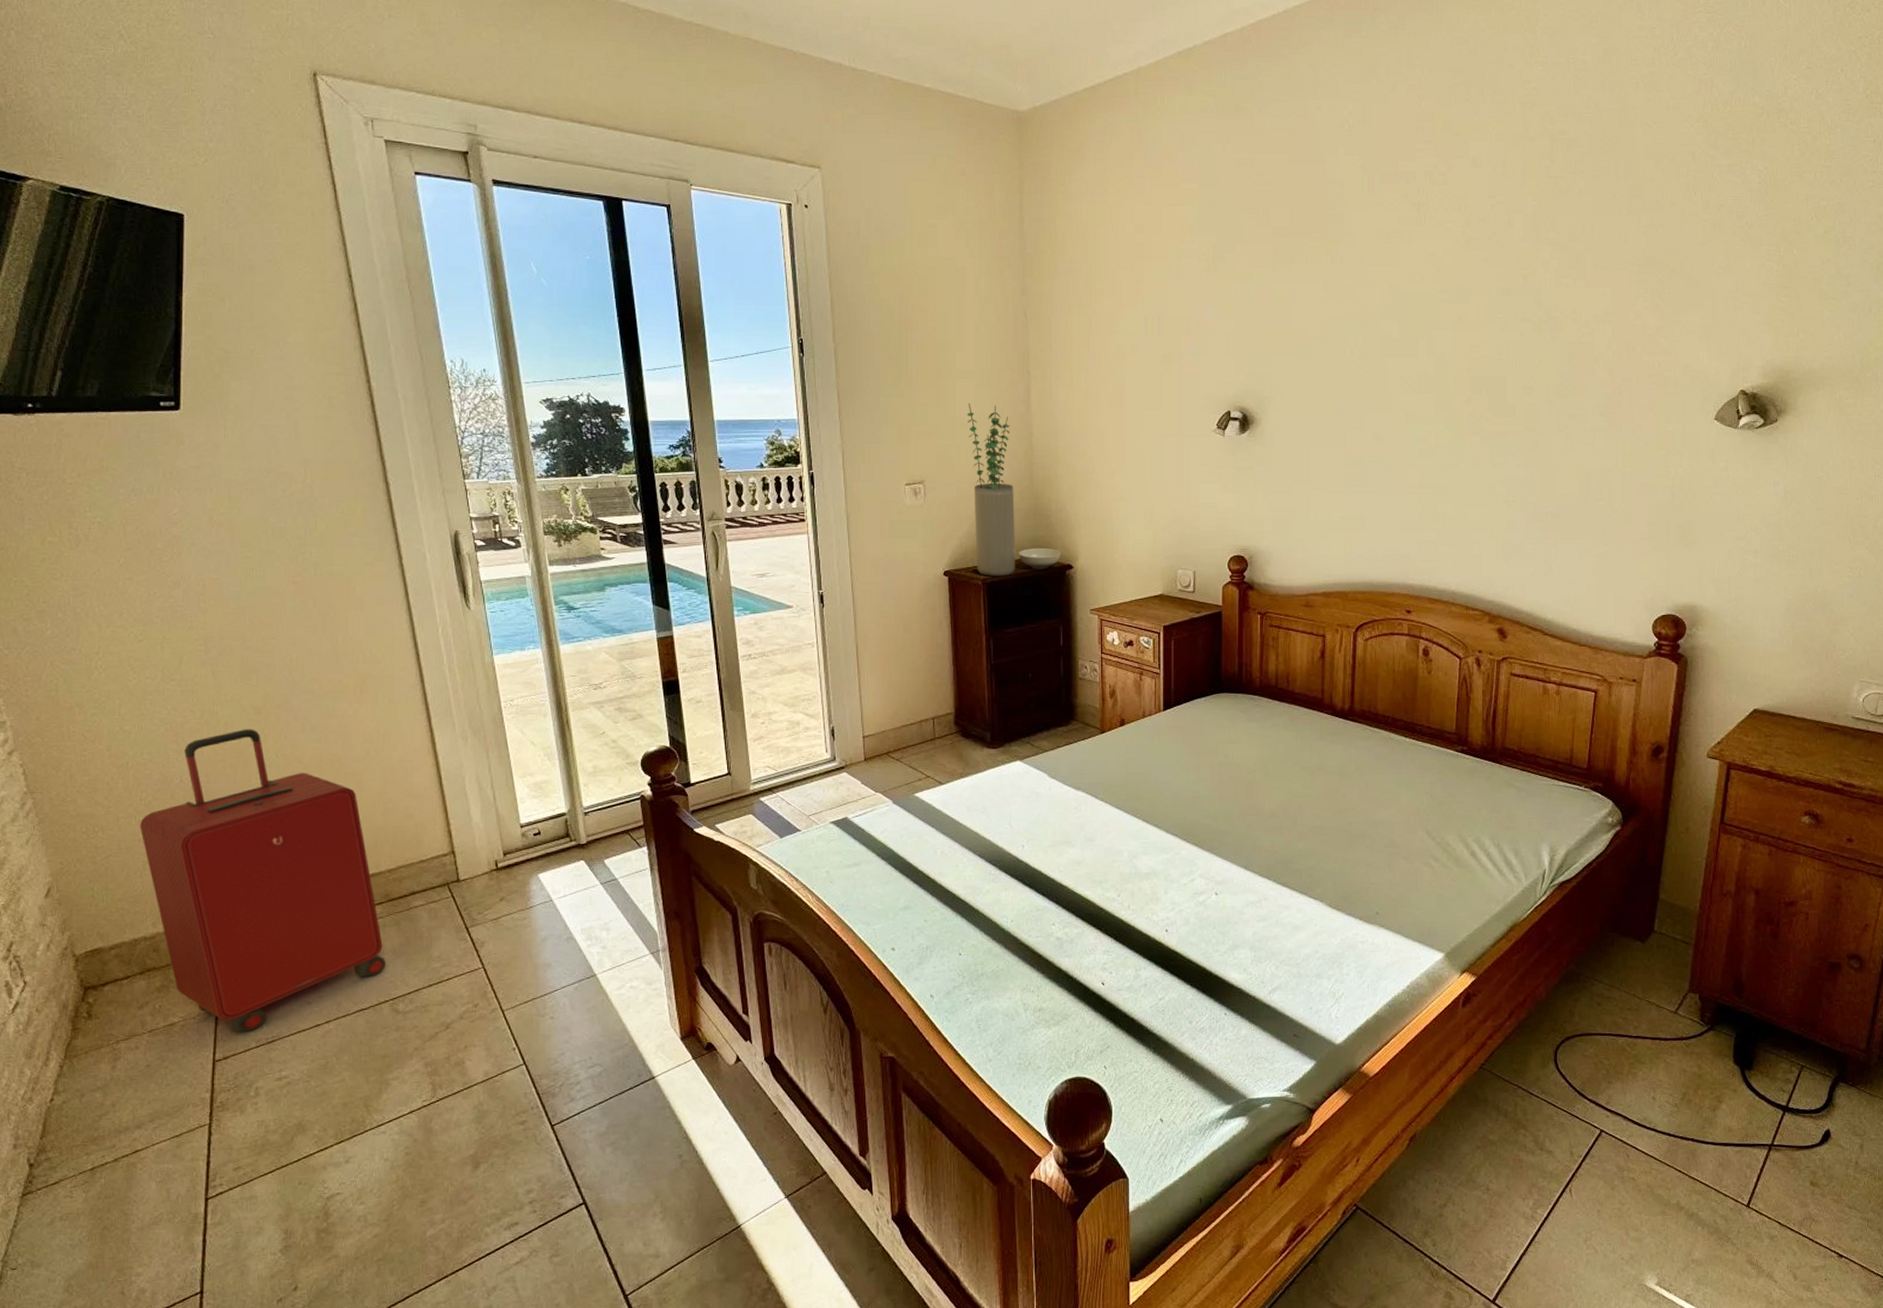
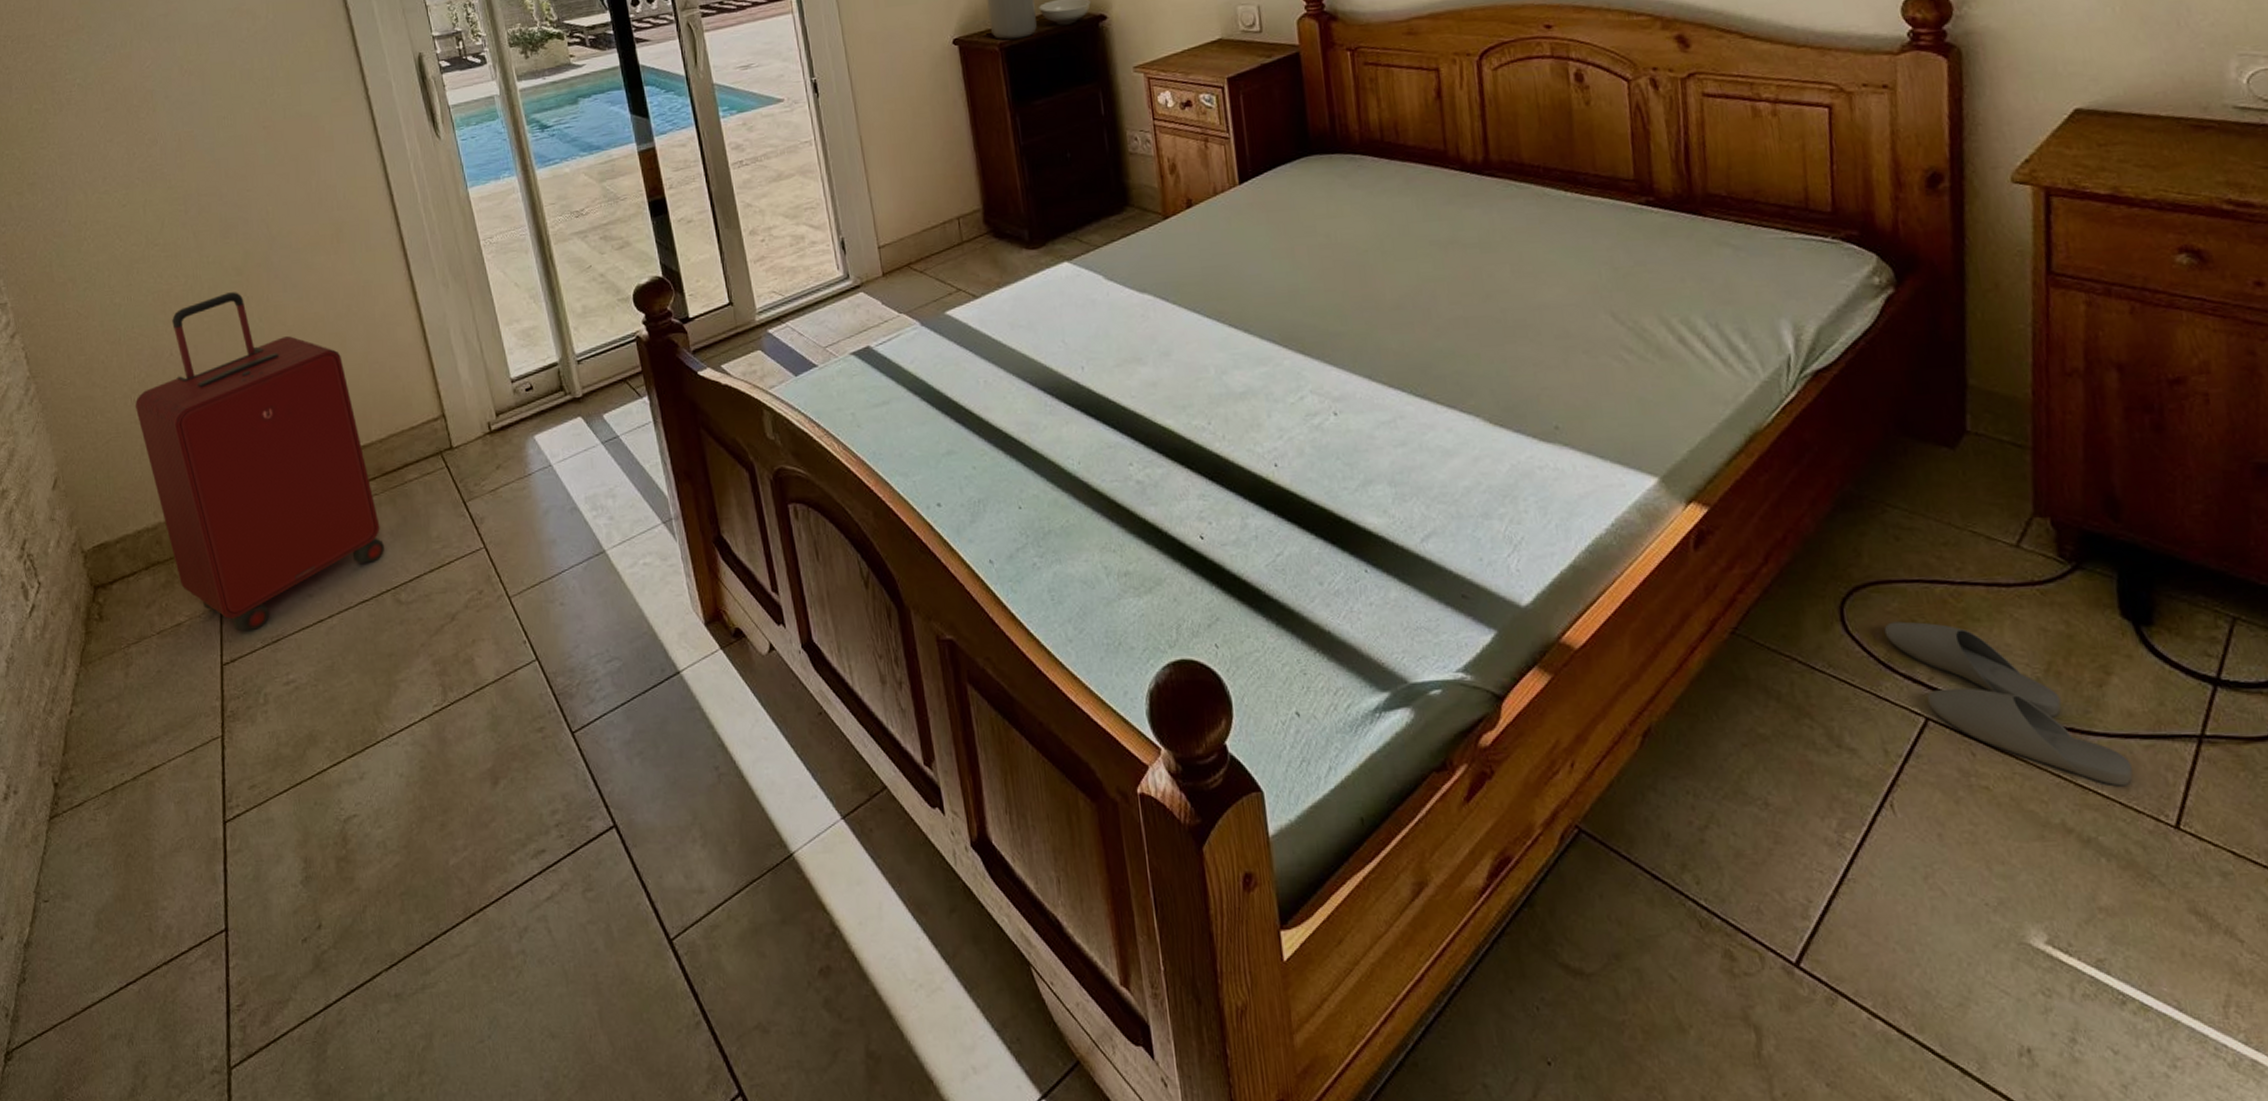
slippers: none [1582,1062,1726,1179] -> present [1884,621,2133,787]

